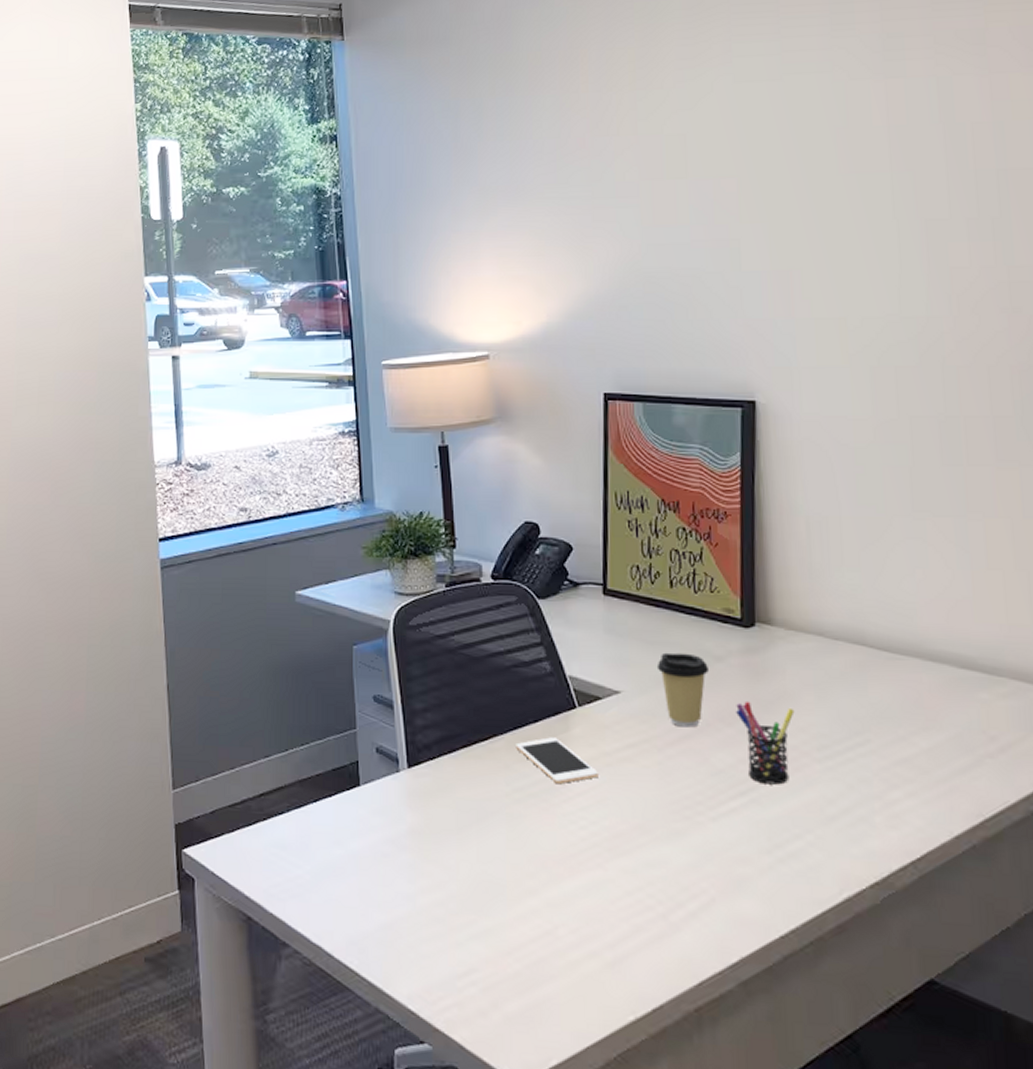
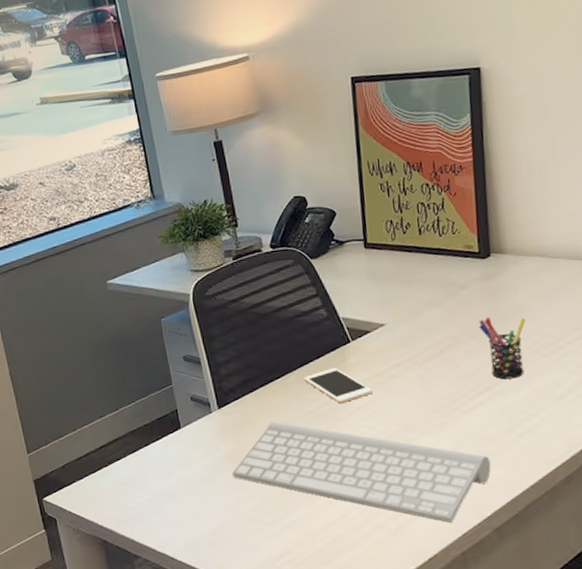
keyboard: none [416,794,741,964] -> present [232,421,491,523]
coffee cup: present [656,652,708,728] -> none [413,285,455,345]

